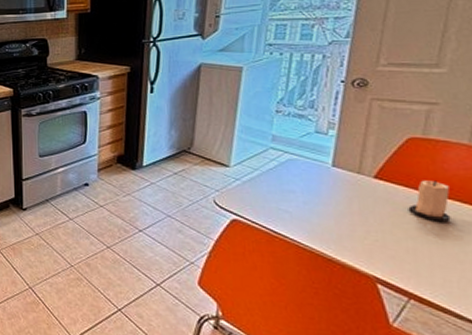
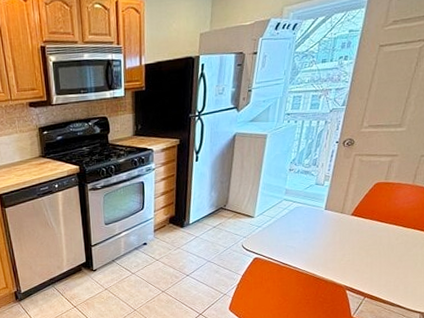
candle: present [408,180,451,223] -> none [370,213,397,243]

